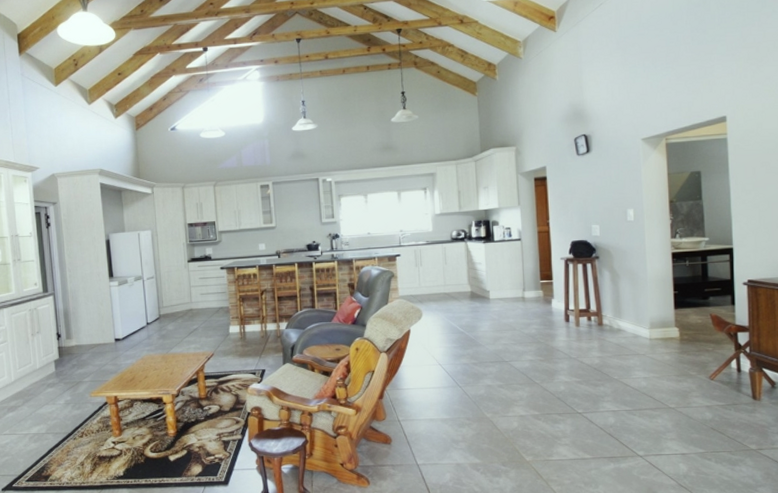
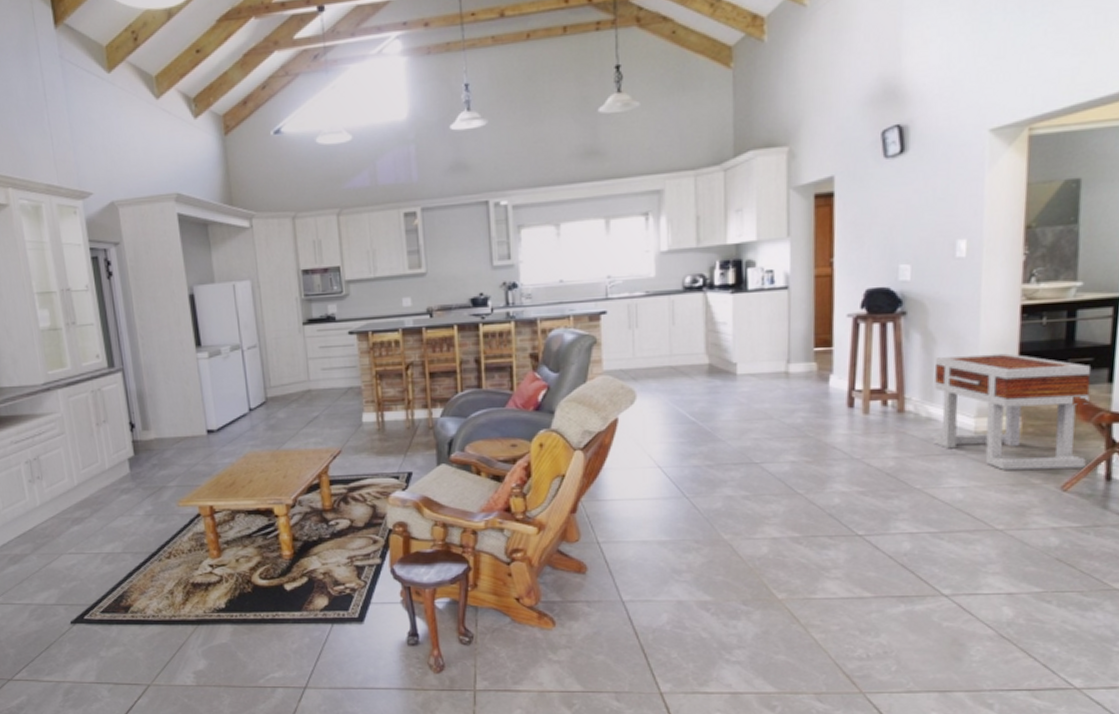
side table: none [620,285,723,365] -> present [934,353,1092,470]

